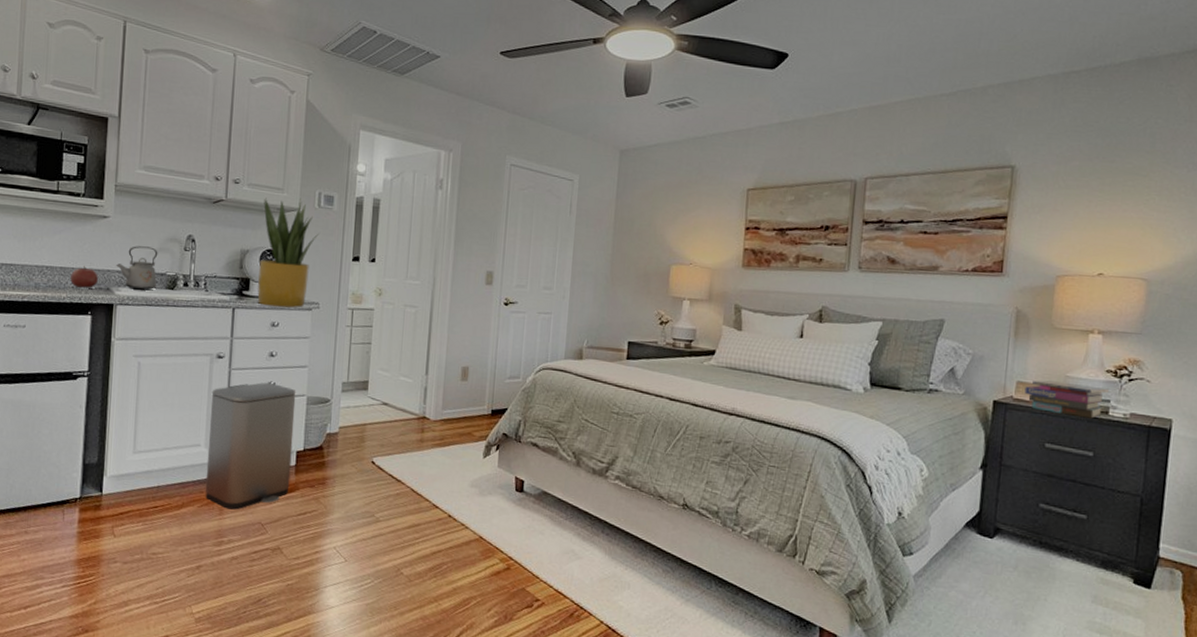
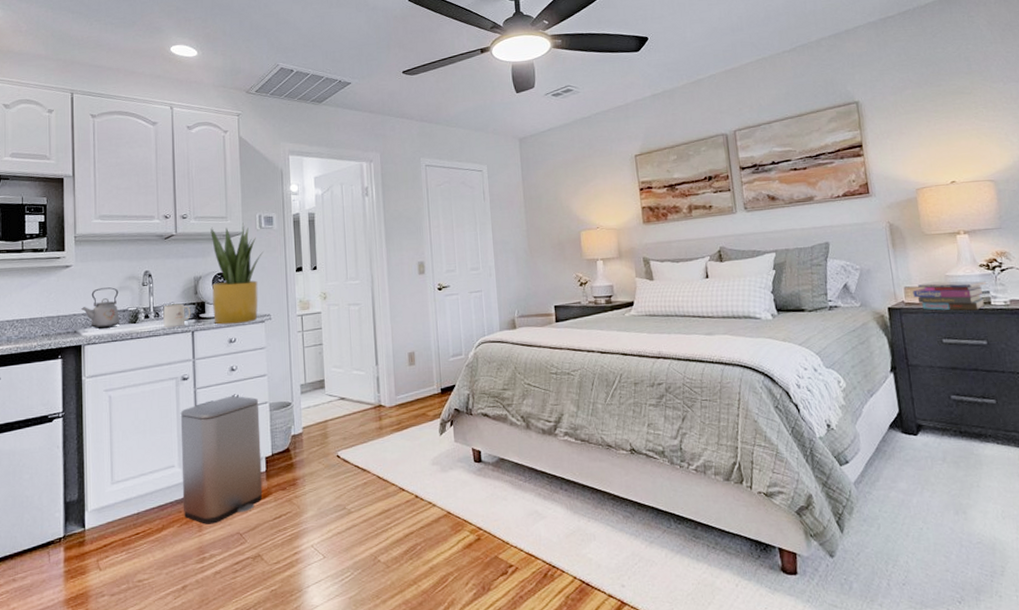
fruit: present [70,266,99,289] -> none [40,314,66,336]
mug: none [203,275,234,302] -> present [163,303,191,328]

